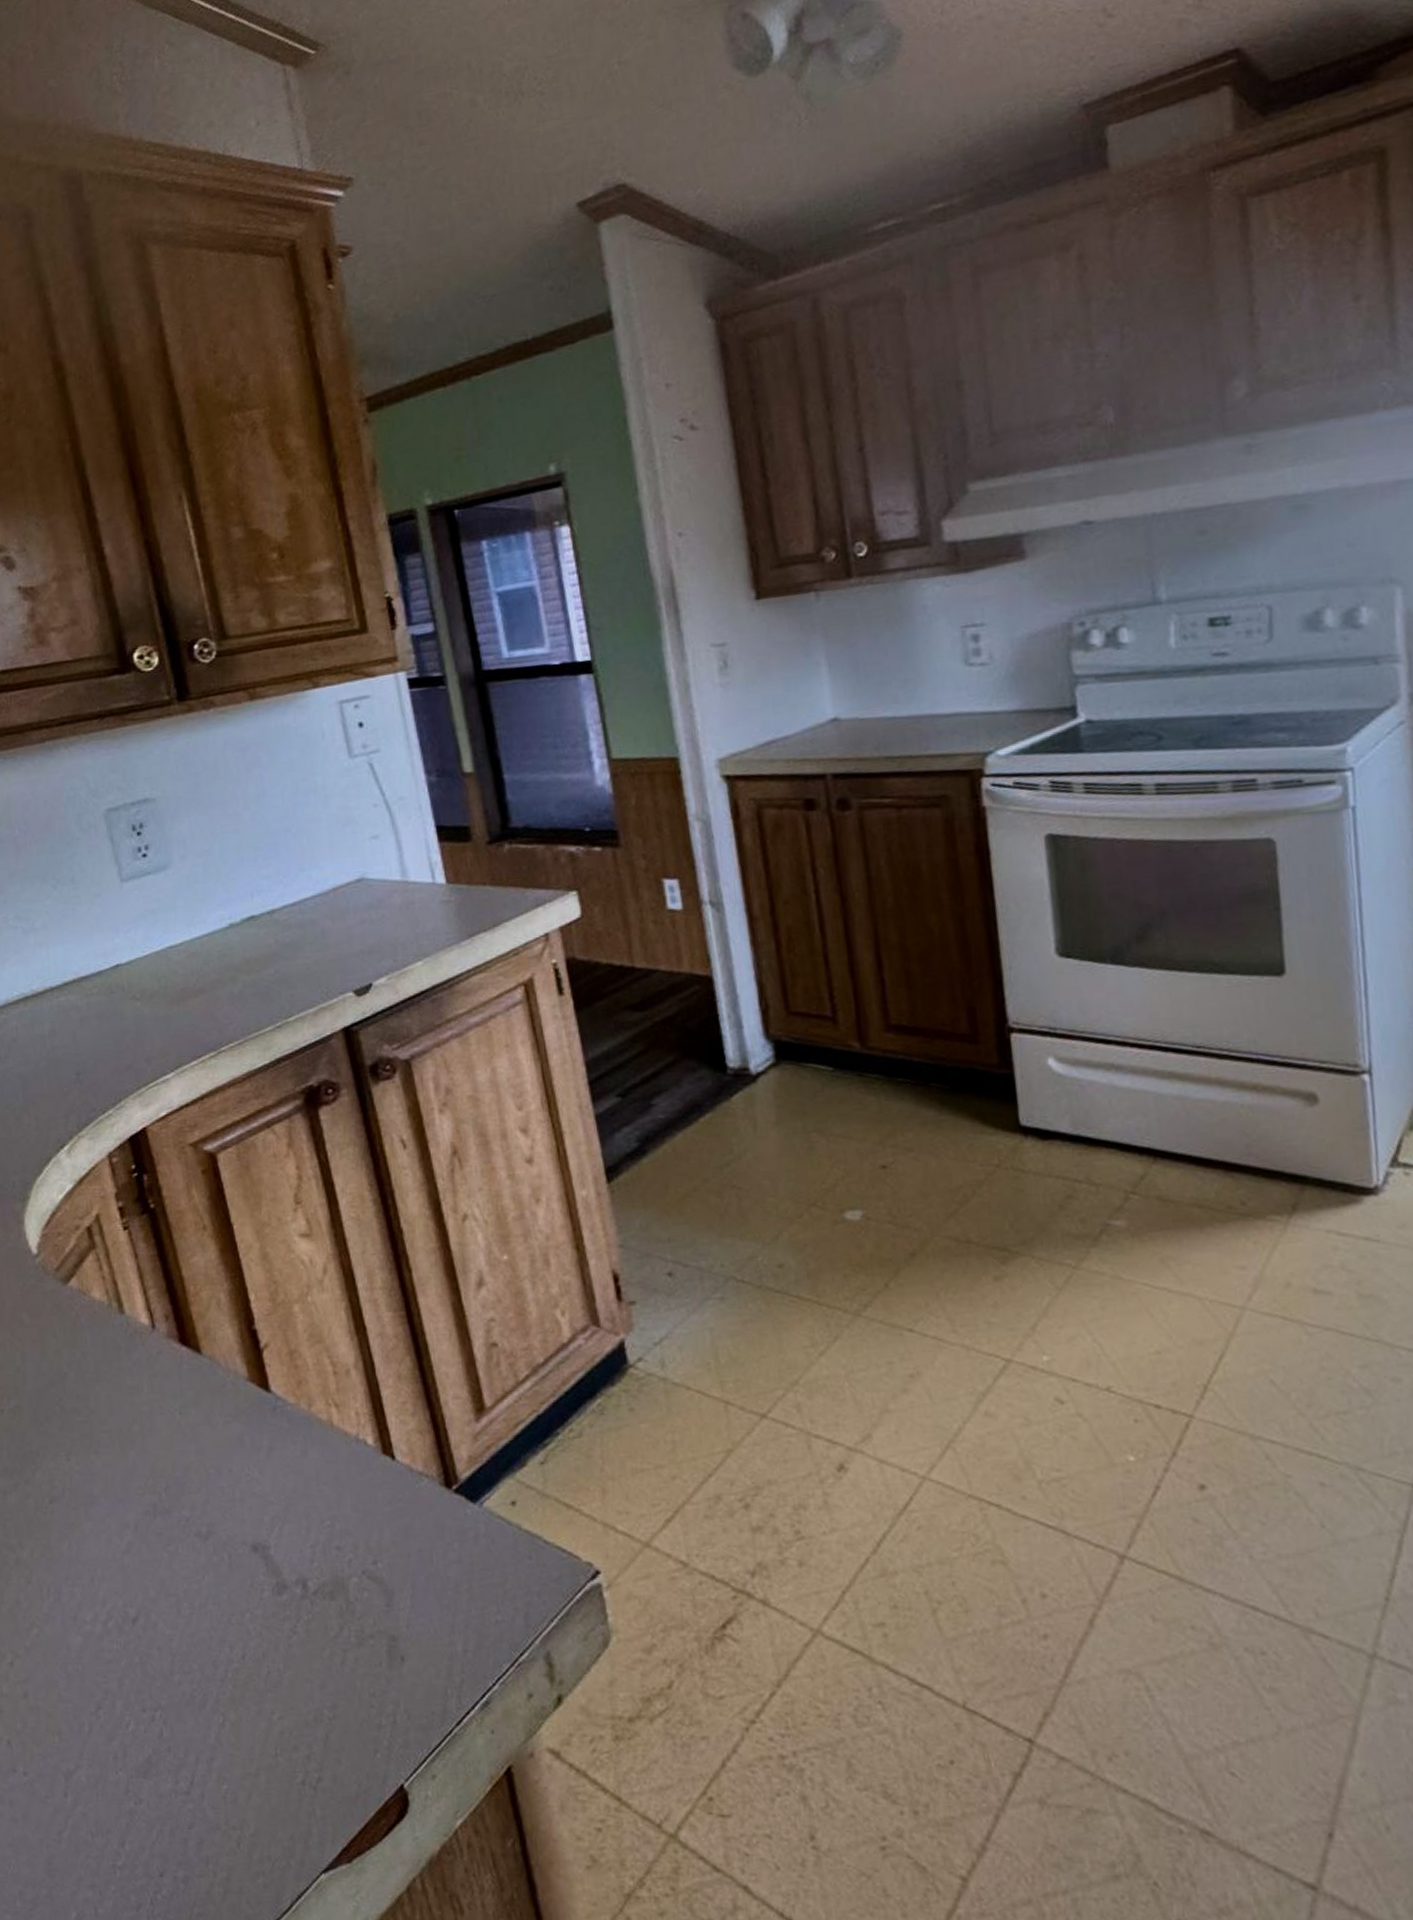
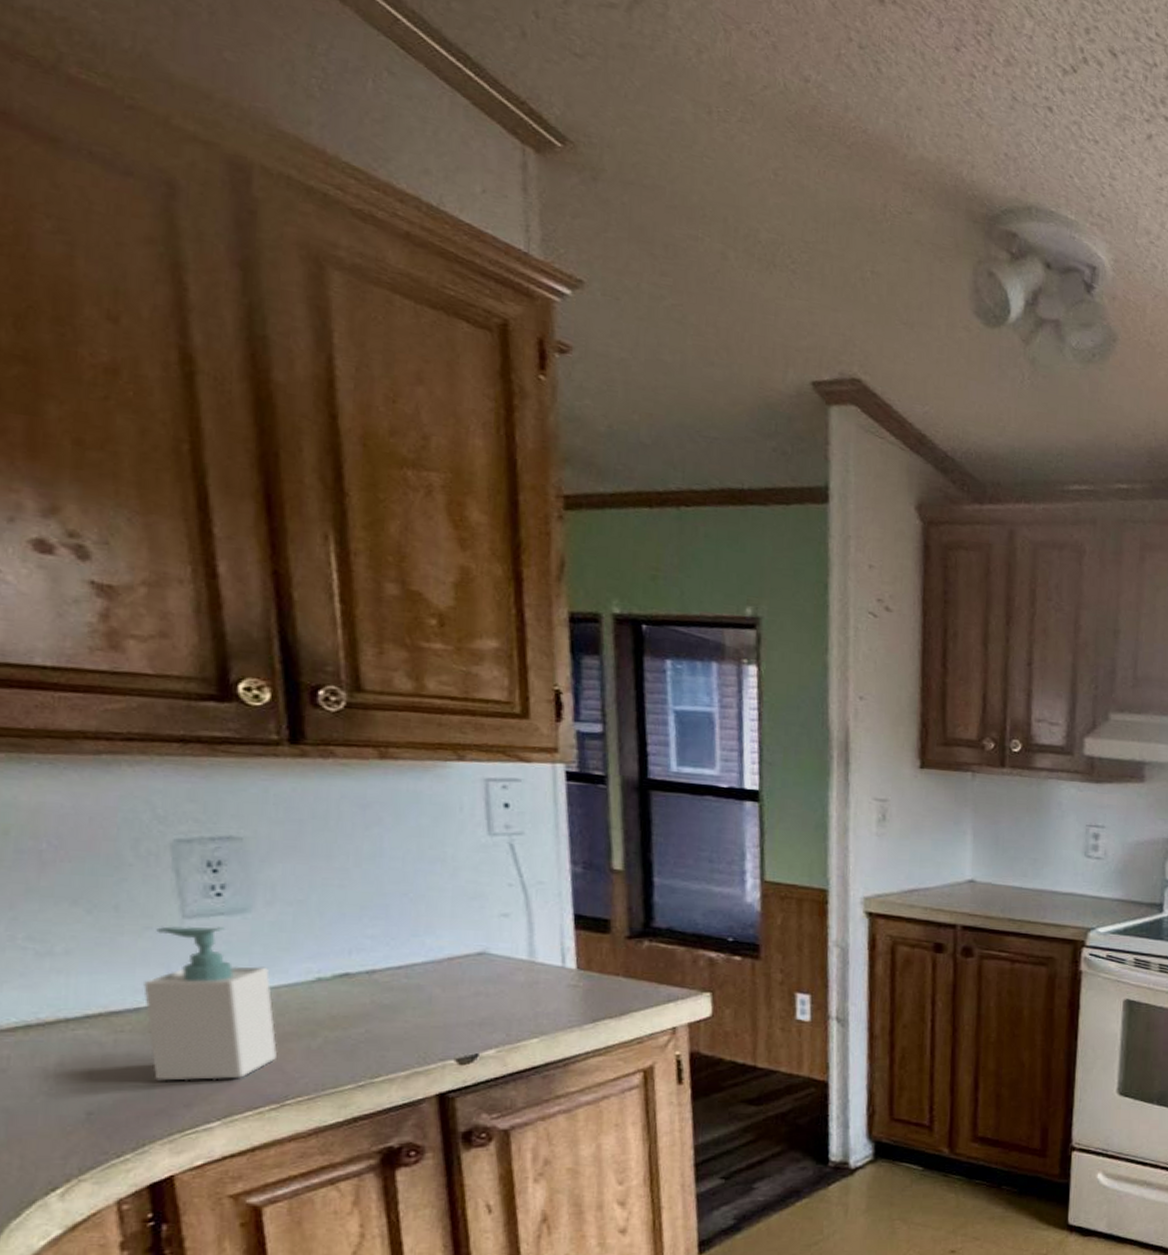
soap bottle: none [101,886,208,1038] -> present [143,926,277,1081]

